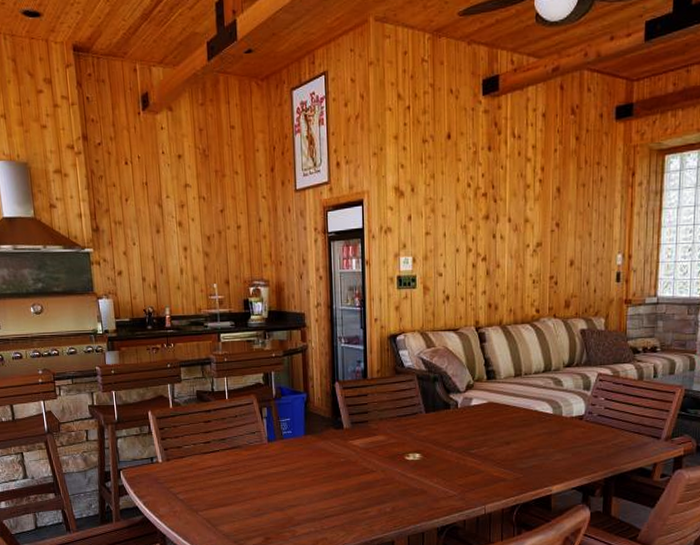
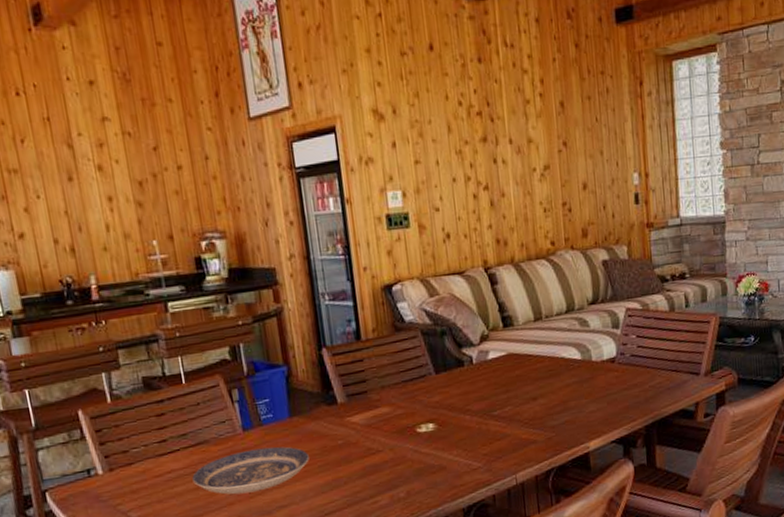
plate: none [226,457,317,492] -> present [192,446,309,495]

